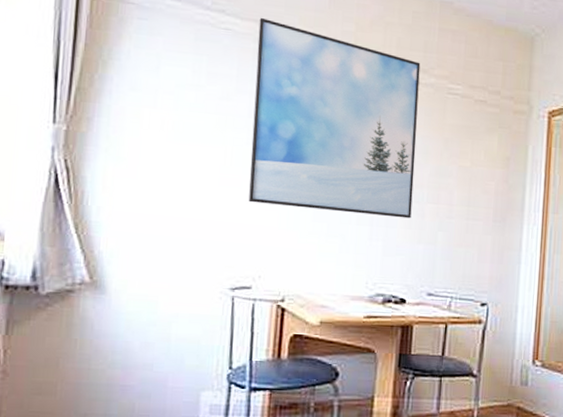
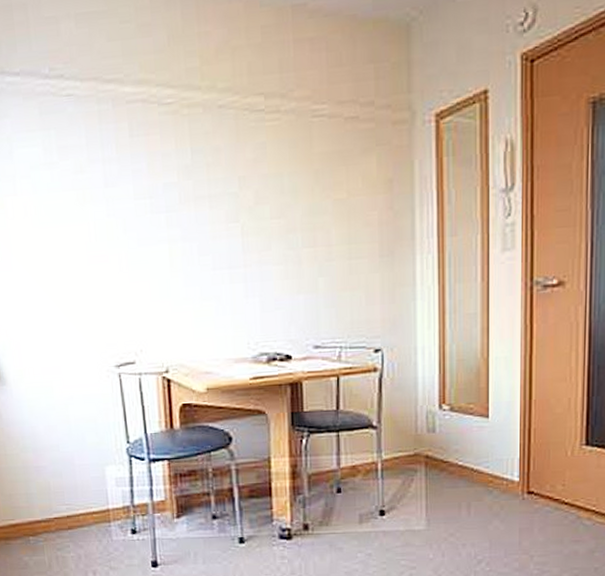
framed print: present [248,17,421,219] -> none [99,73,287,277]

